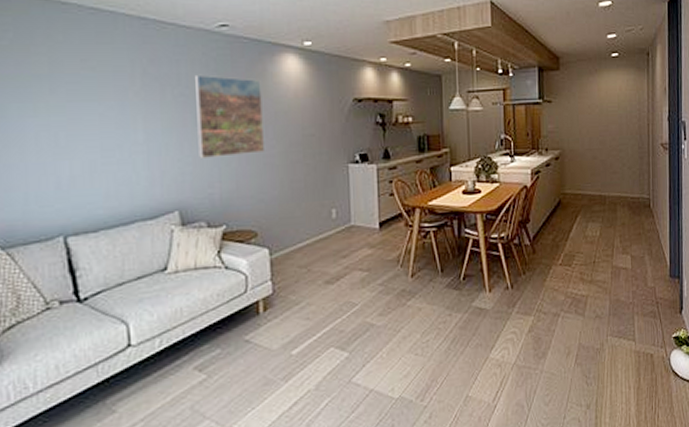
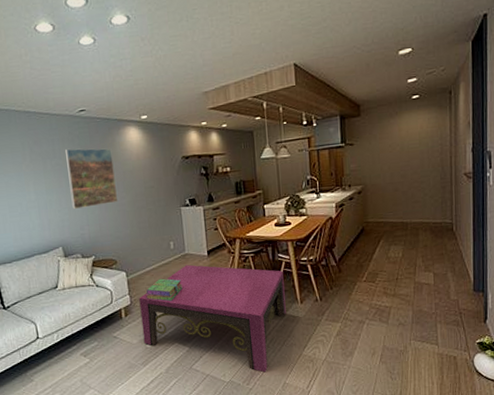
coffee table: none [285,240,472,384] -> present [139,264,286,373]
stack of books: none [295,258,345,290] -> present [146,278,183,302]

